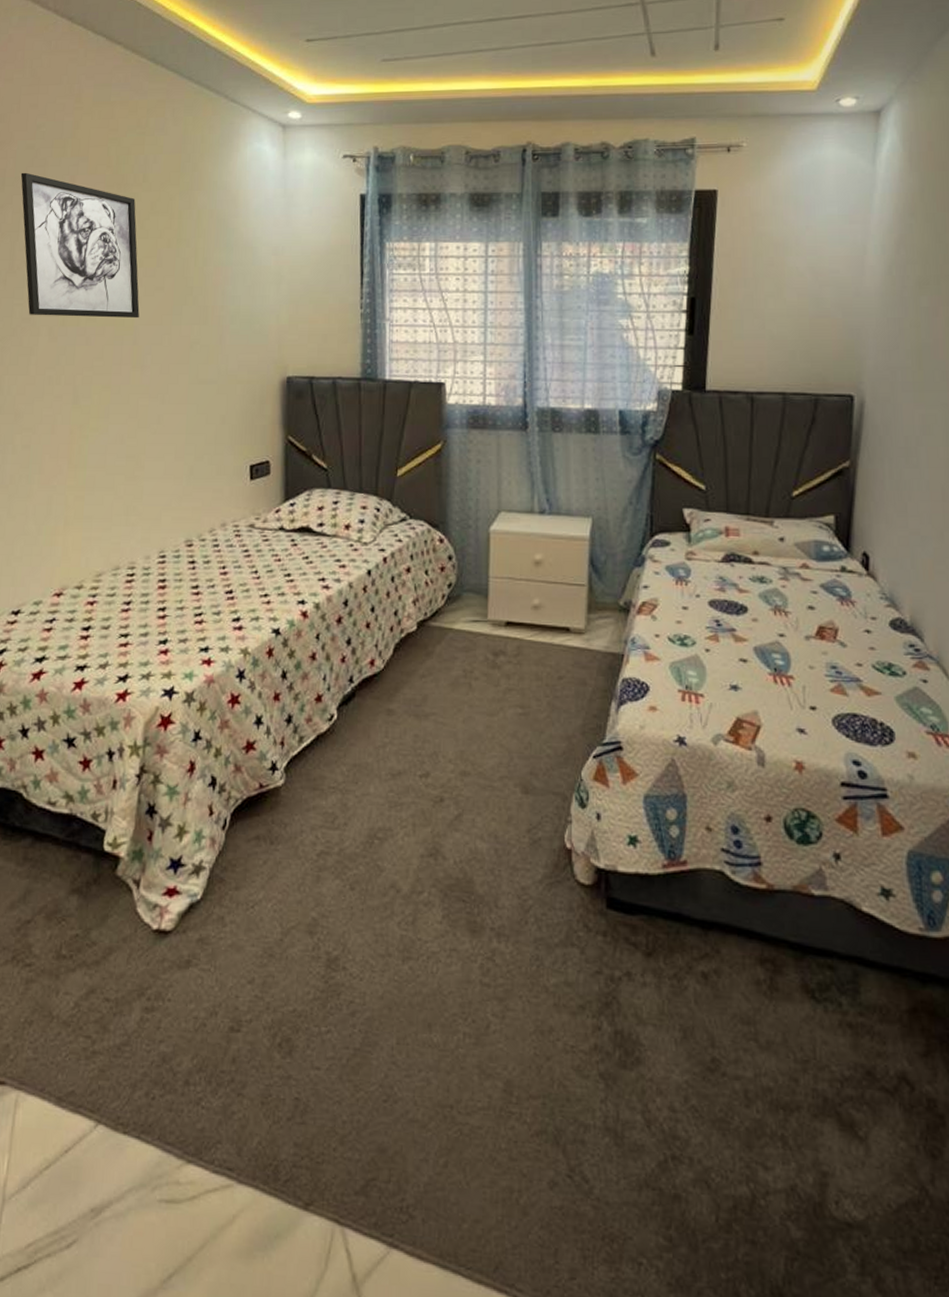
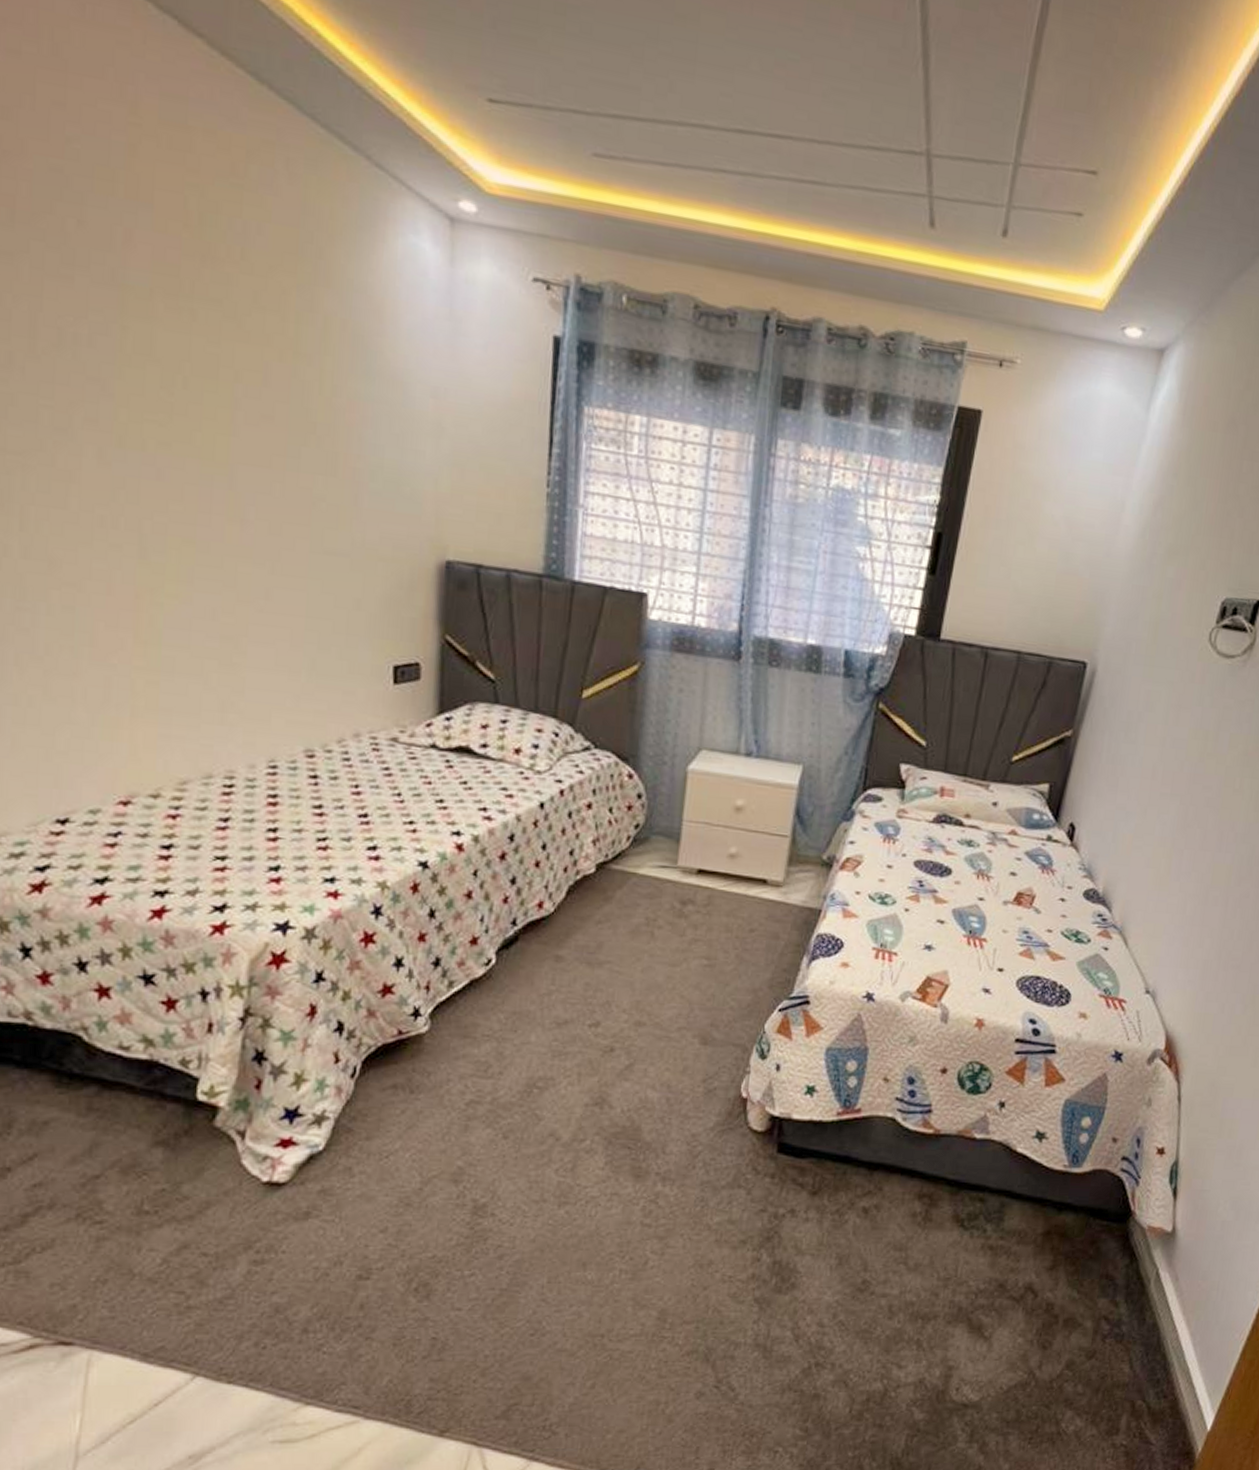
wall art: present [20,172,140,319] -> none [41,206,238,454]

